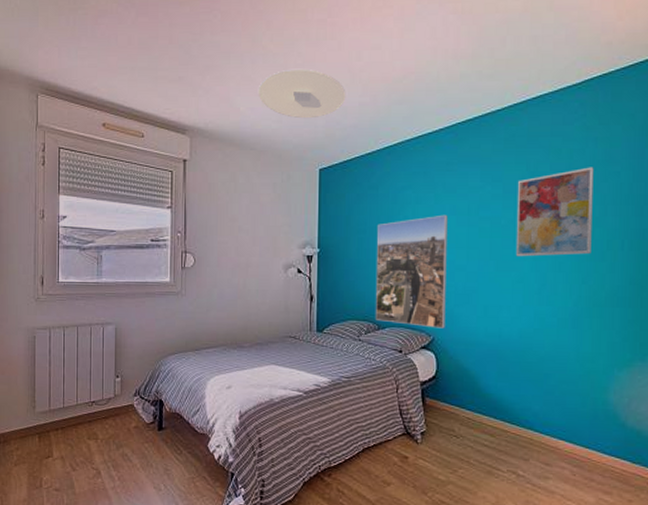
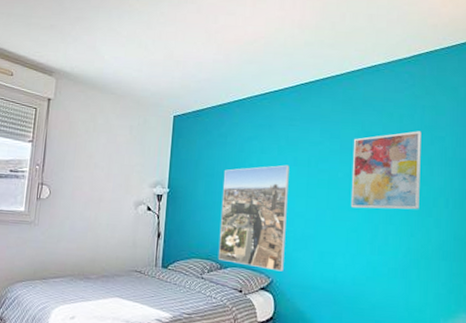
ceiling light: present [258,68,346,119] -> none [122,25,202,71]

